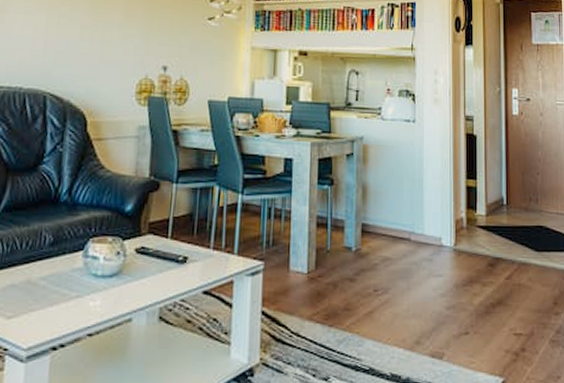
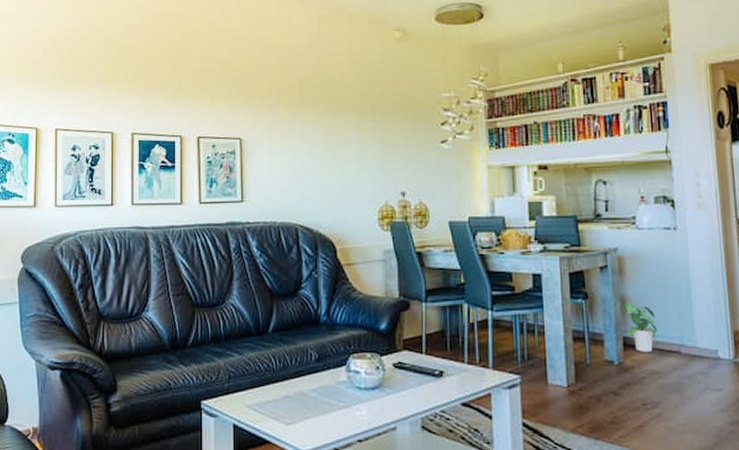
potted plant: none [360,191,393,239] -> present [618,303,658,352]

